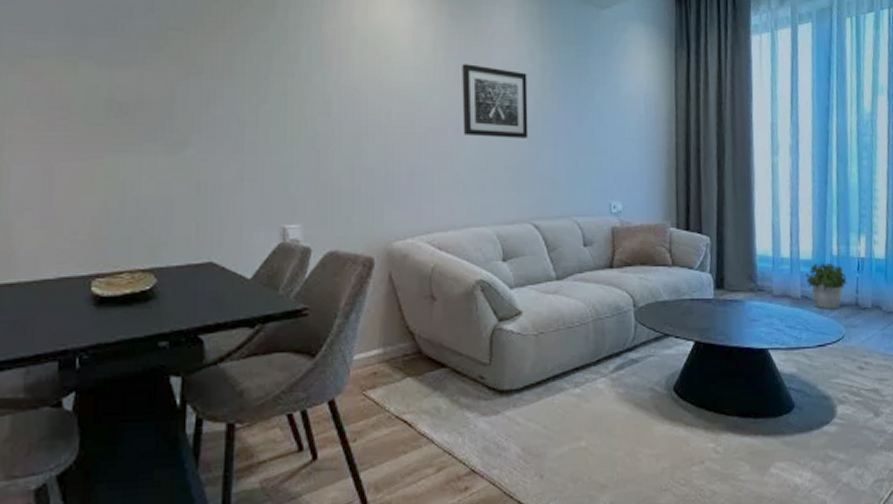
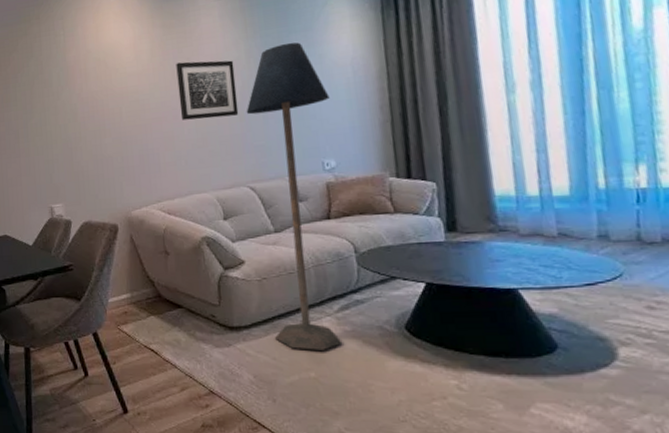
floor lamp: none [536,64,622,416] -> present [246,42,341,350]
potted plant: present [805,263,847,310] -> none [561,197,623,246]

